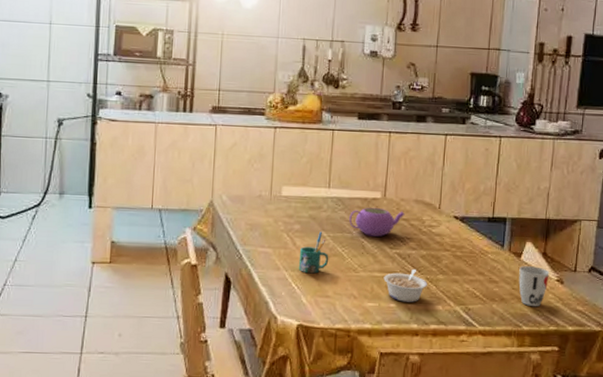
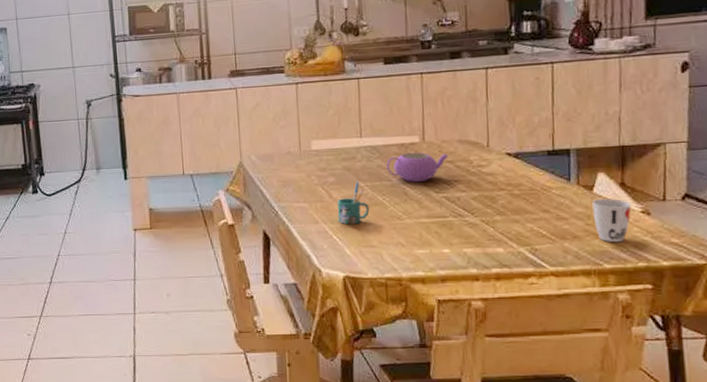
legume: present [383,270,427,302] -> none [432,212,483,247]

